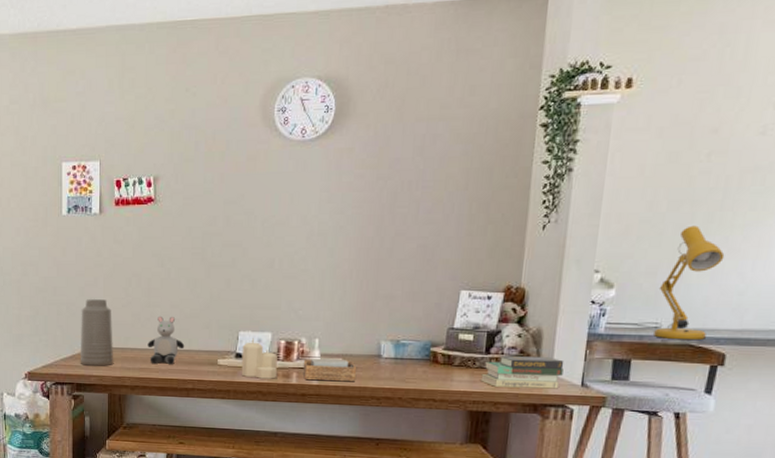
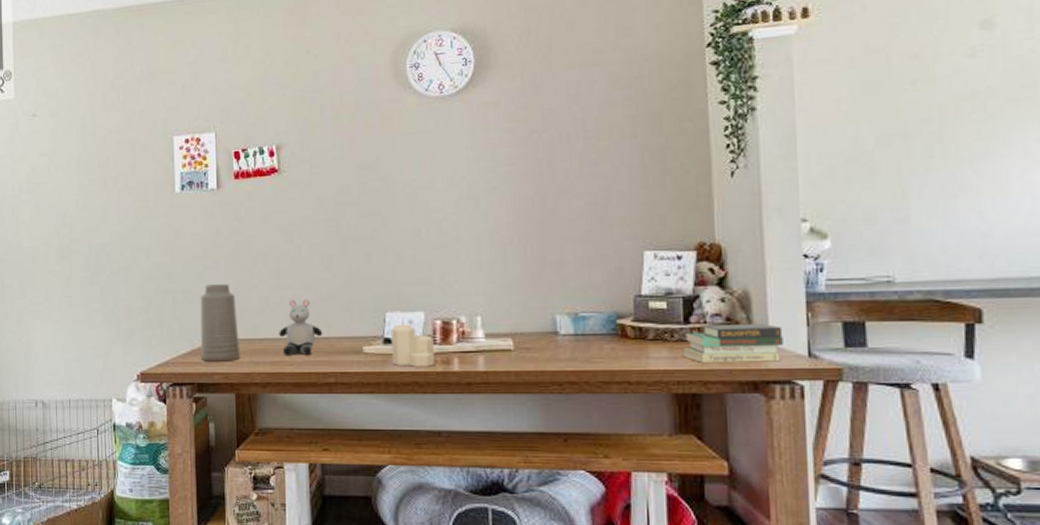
napkin holder: present [303,358,357,382] -> none [465,338,531,366]
desk lamp: present [654,225,725,340] -> none [883,161,956,295]

